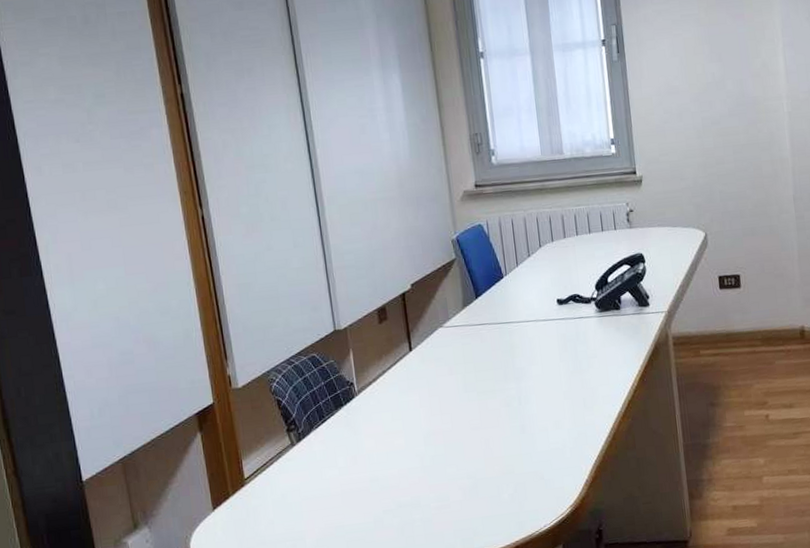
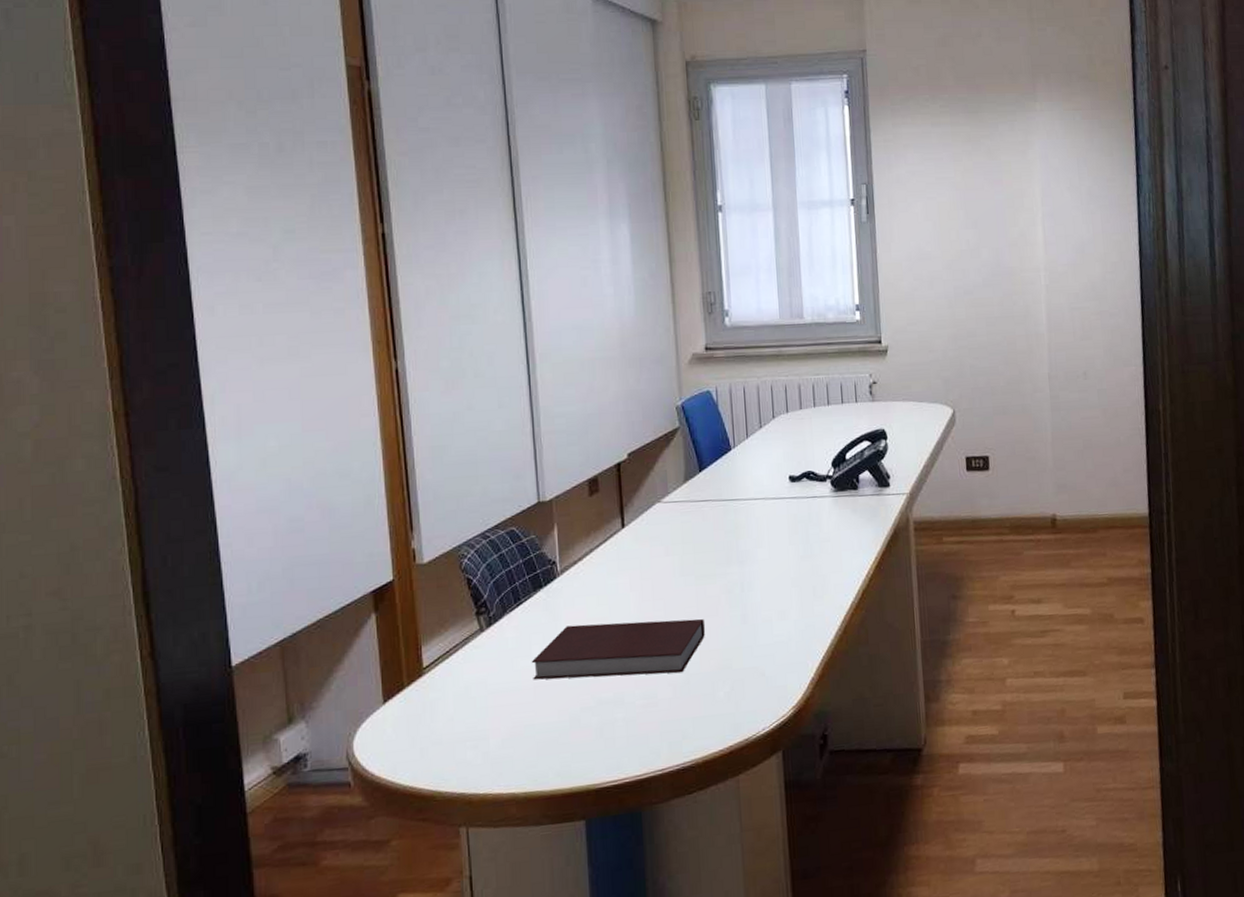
notebook: none [337,430,489,488] -> present [531,618,705,680]

